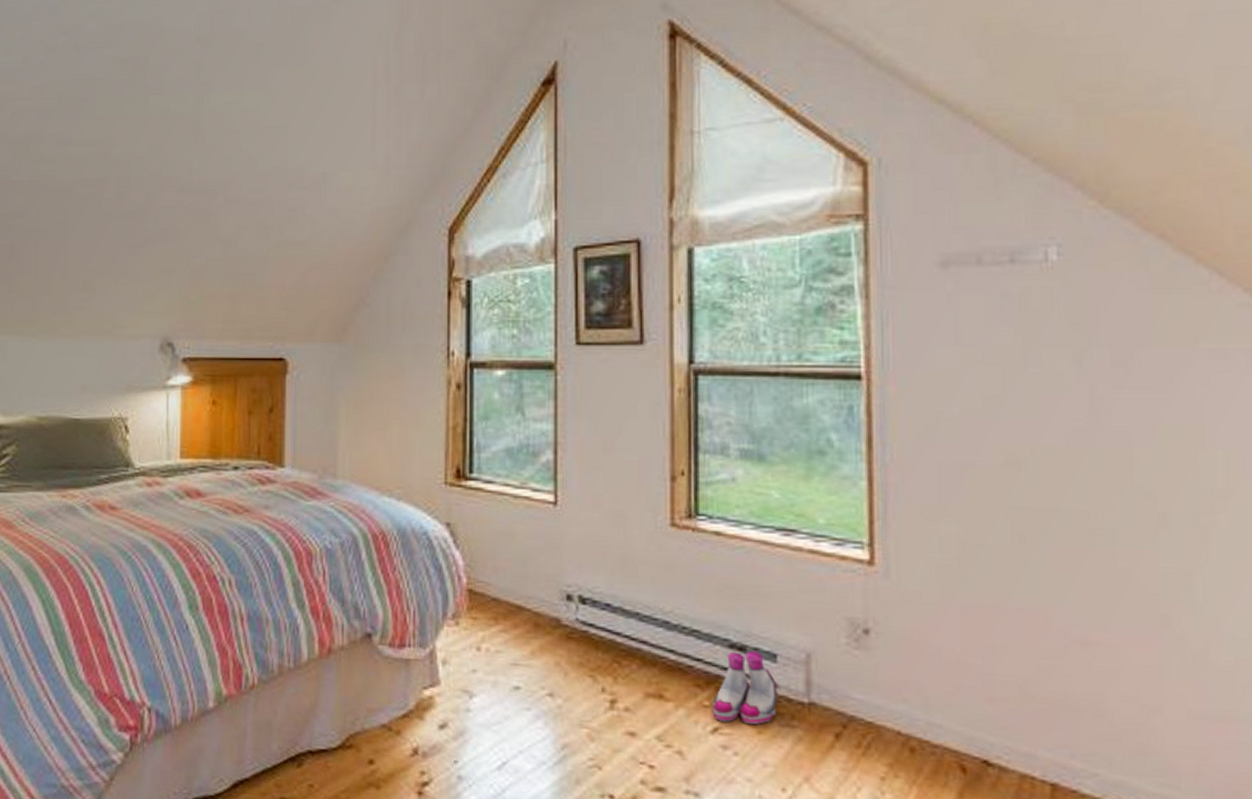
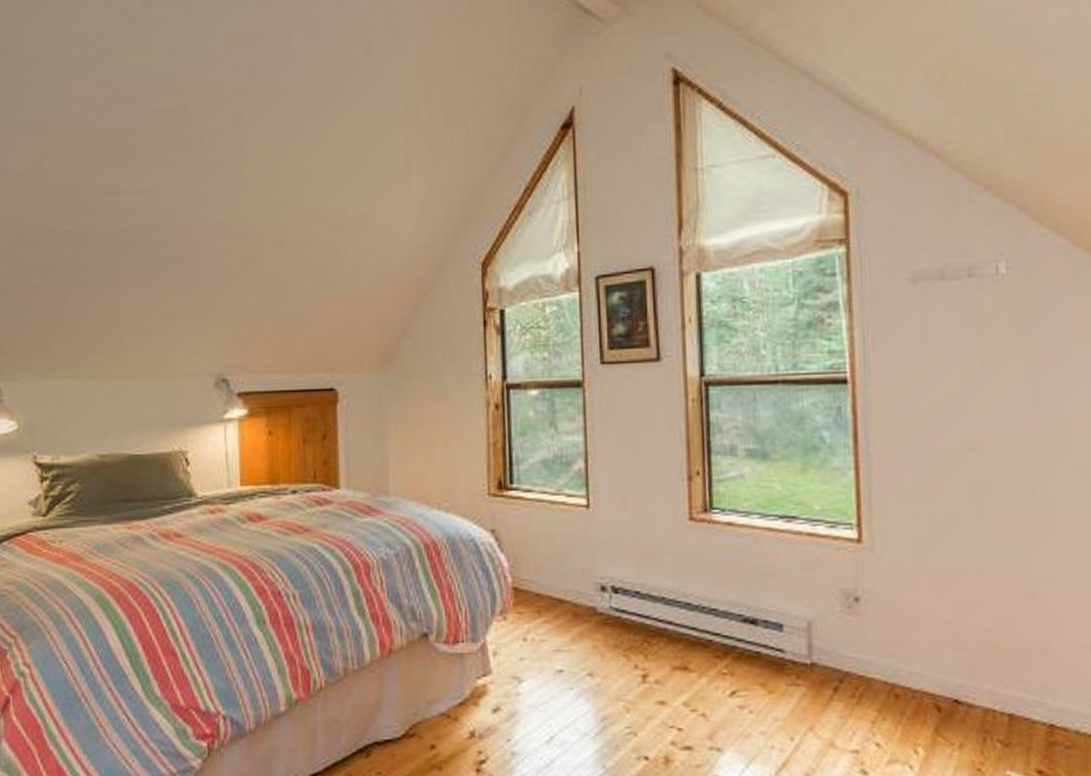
boots: present [712,651,777,725] -> none [729,623,785,687]

